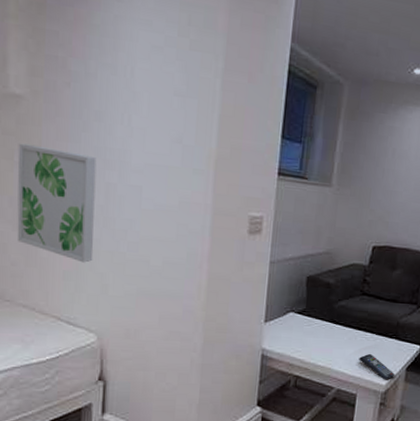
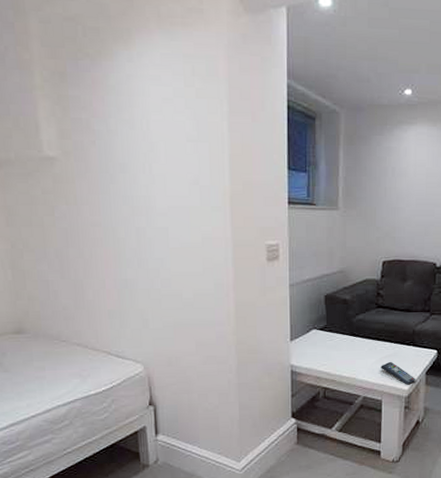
wall art: present [16,143,97,263] -> none [57,200,133,301]

